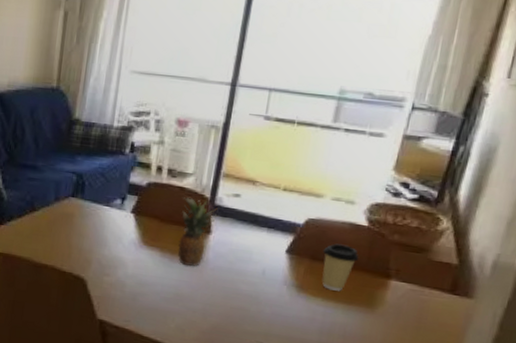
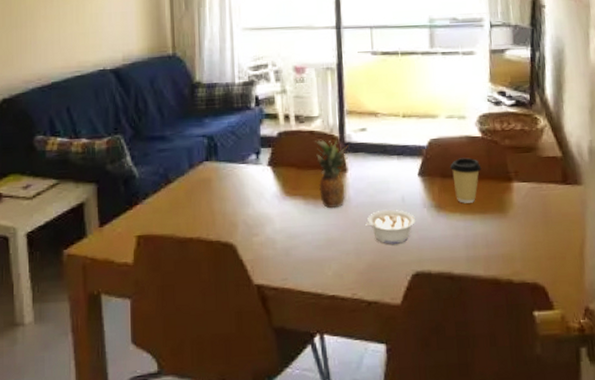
legume: none [218,278,273,314] -> present [365,210,416,245]

